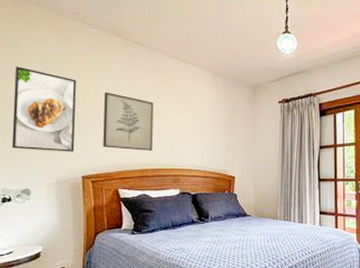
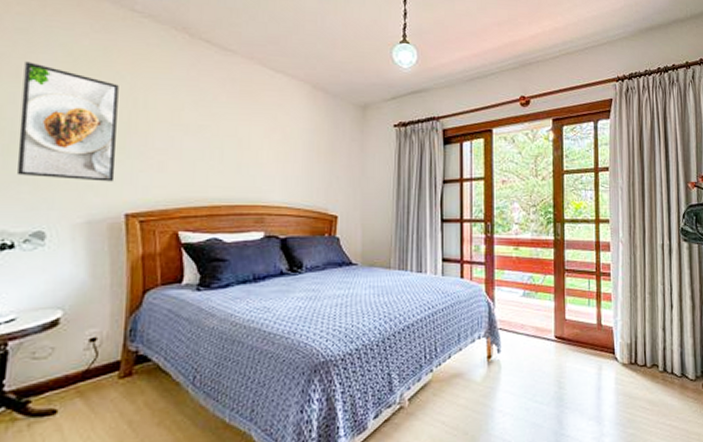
wall art: present [103,92,154,151] -> none [157,103,230,182]

